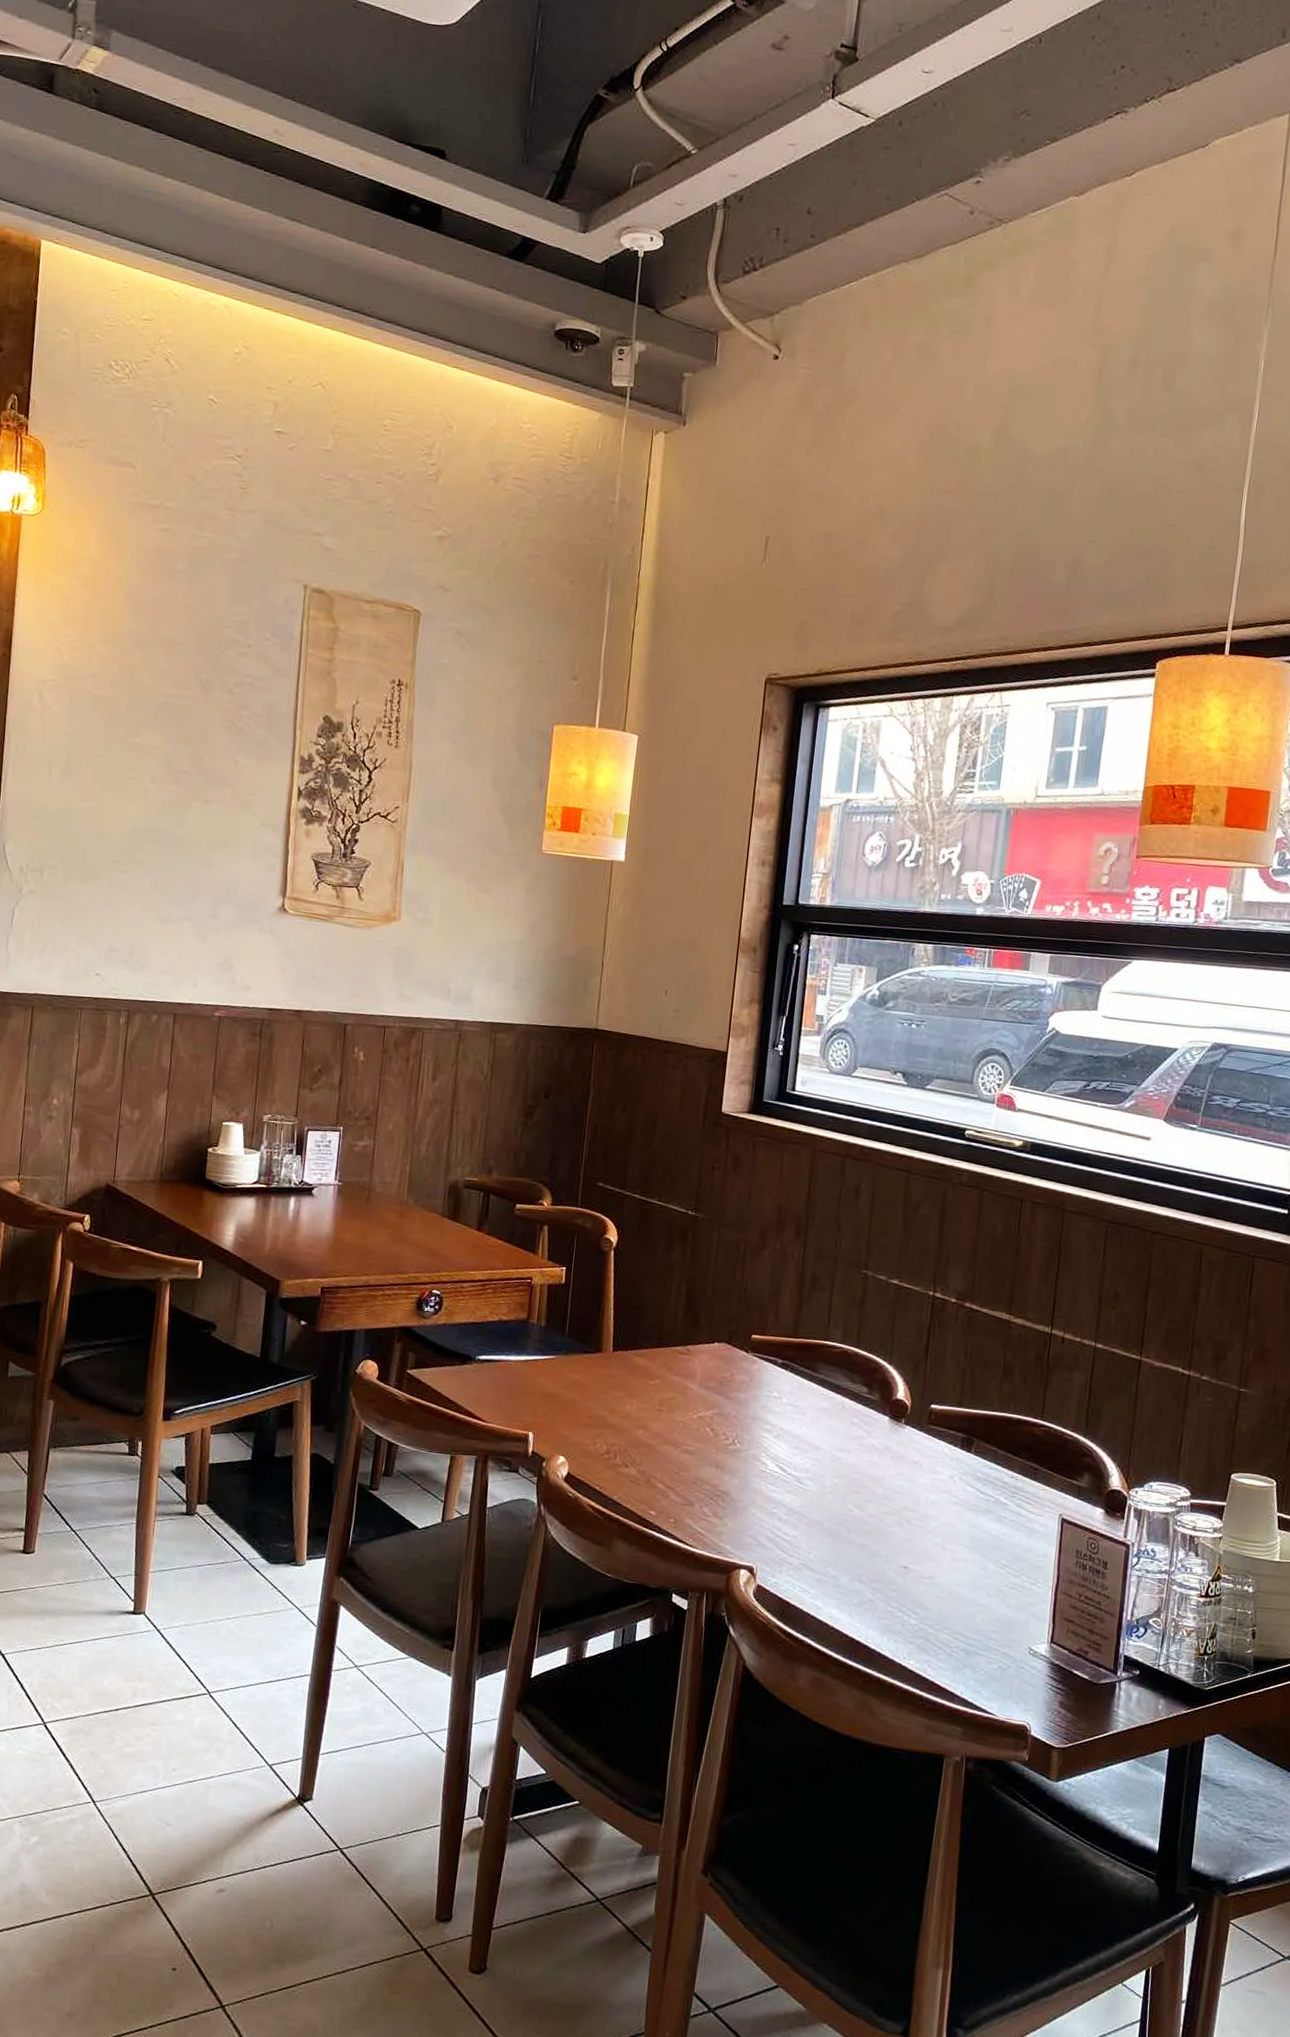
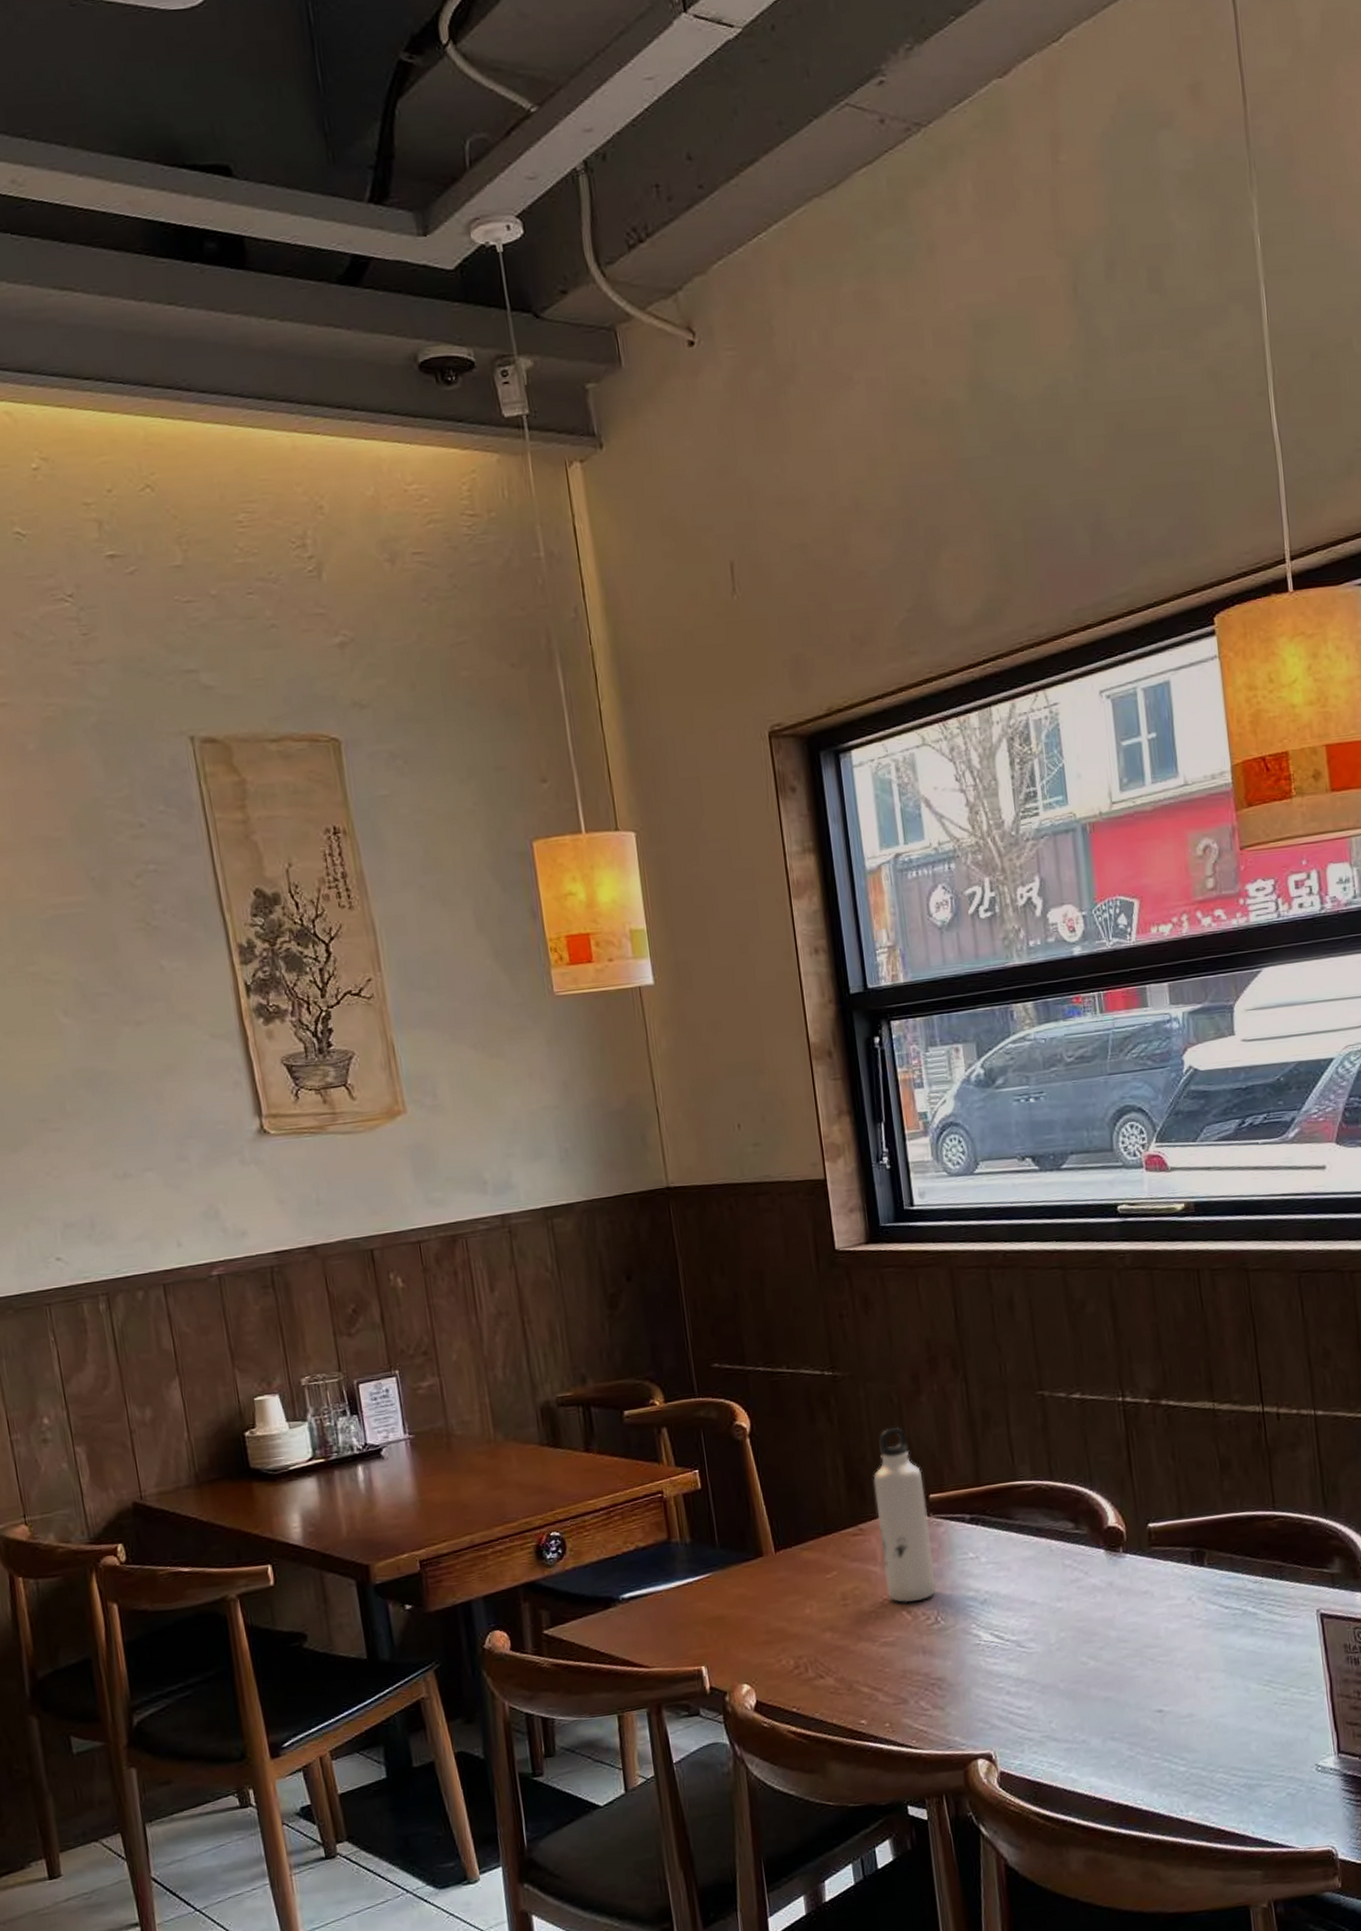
water bottle: none [697,1271,750,1422] -> present [873,1428,936,1603]

